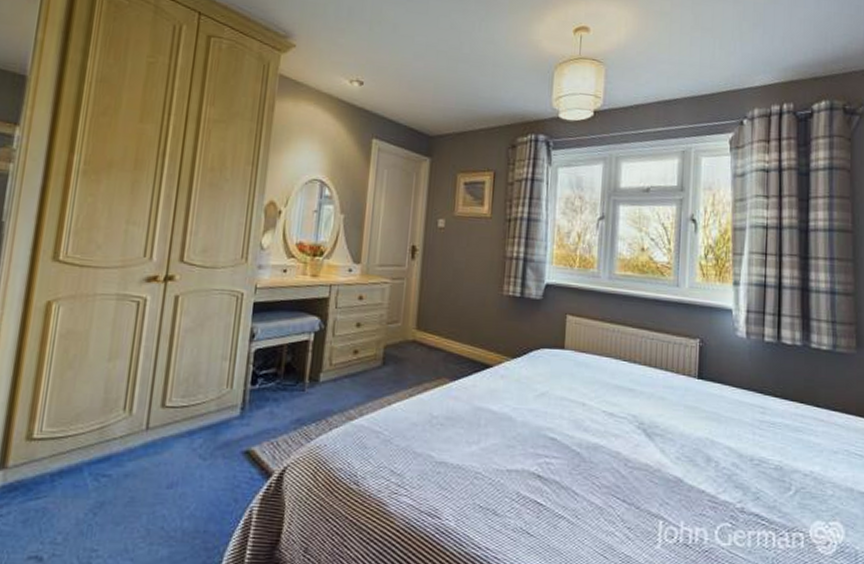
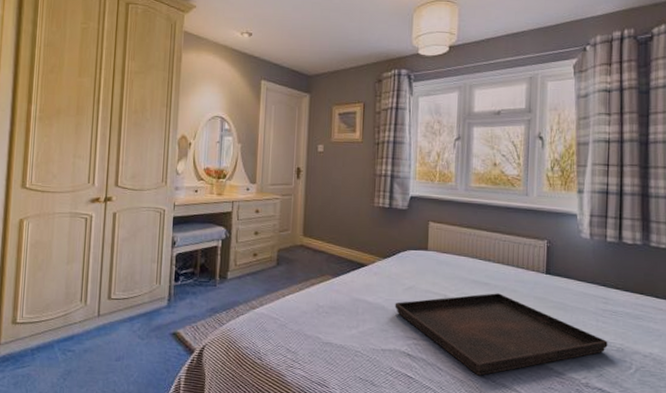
serving tray: none [524,401,765,501] -> present [395,293,608,376]

